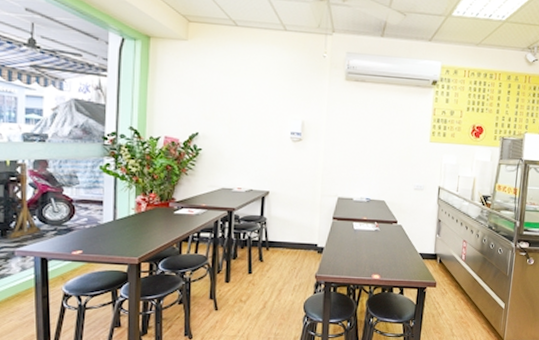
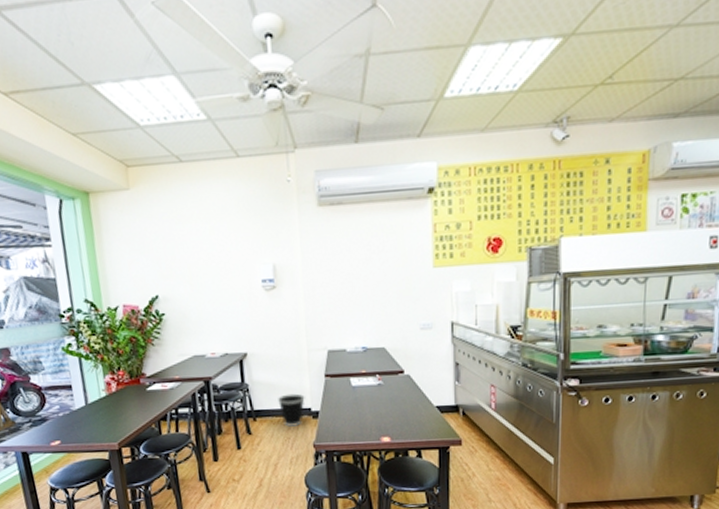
wastebasket: none [290,230,314,258] -> present [278,393,305,427]

